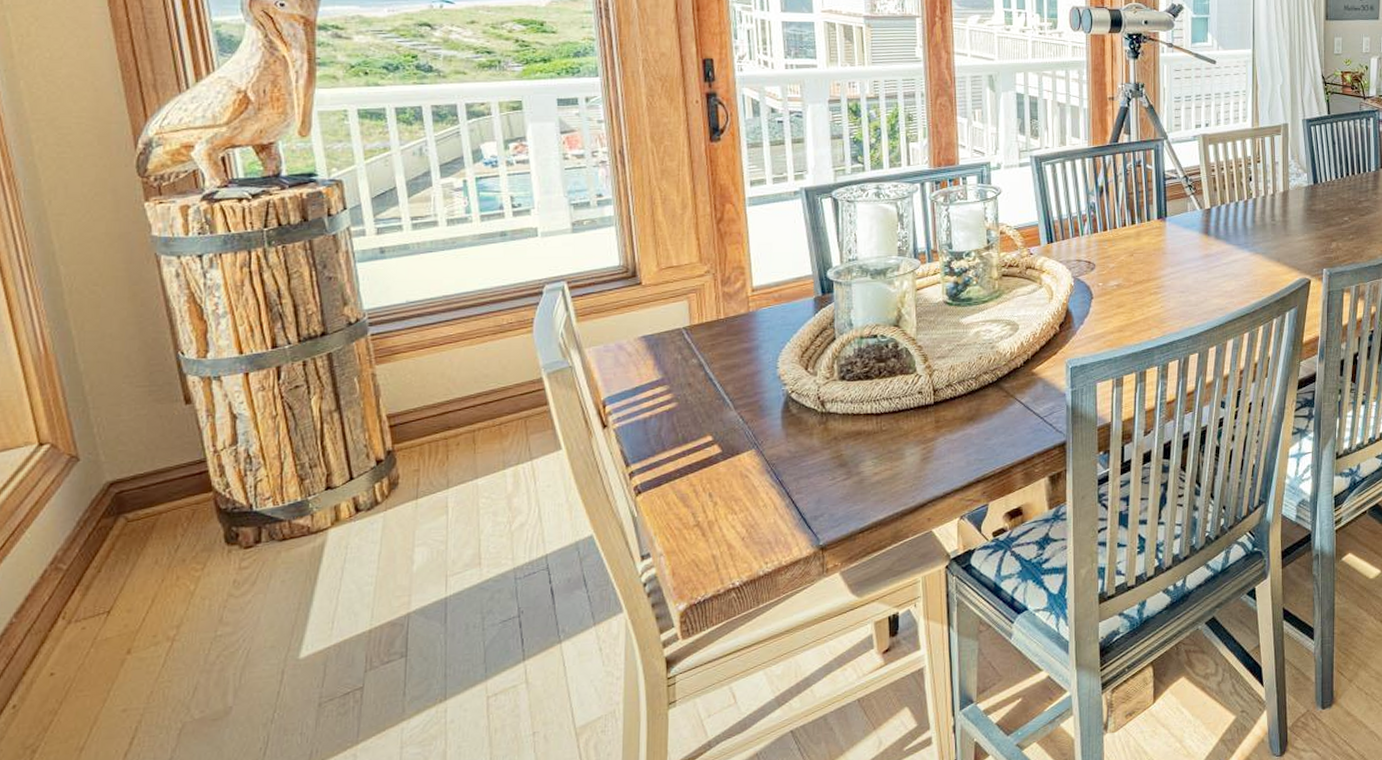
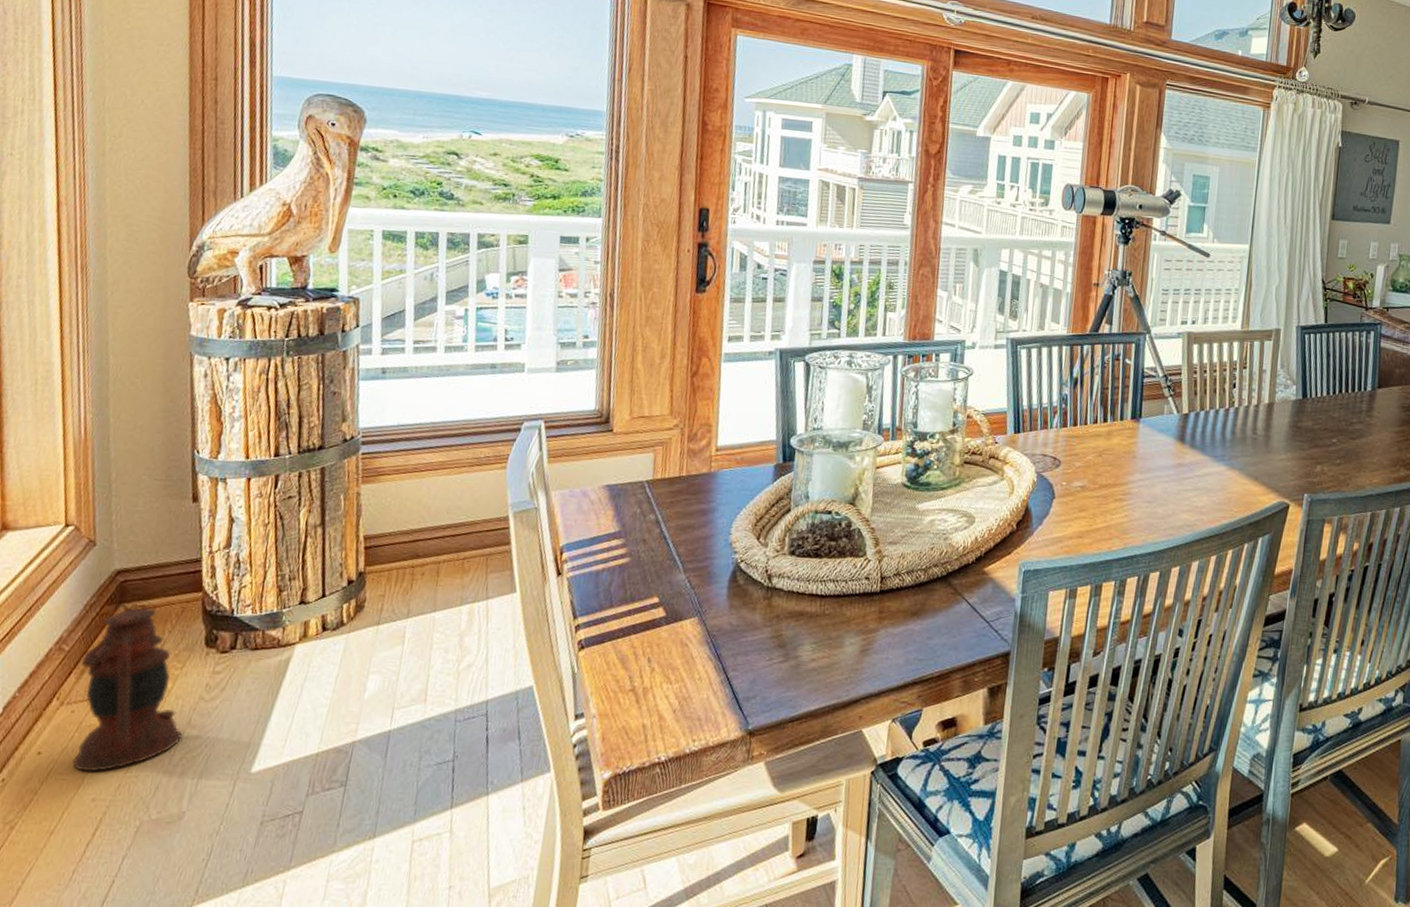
lantern: none [84,512,215,685] -> present [72,604,182,772]

